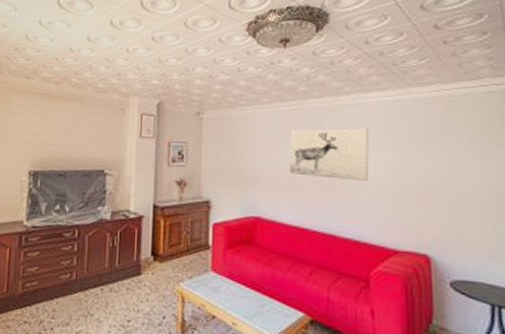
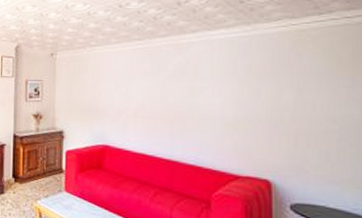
wall art: present [289,128,369,182] -> none [136,64,213,114]

